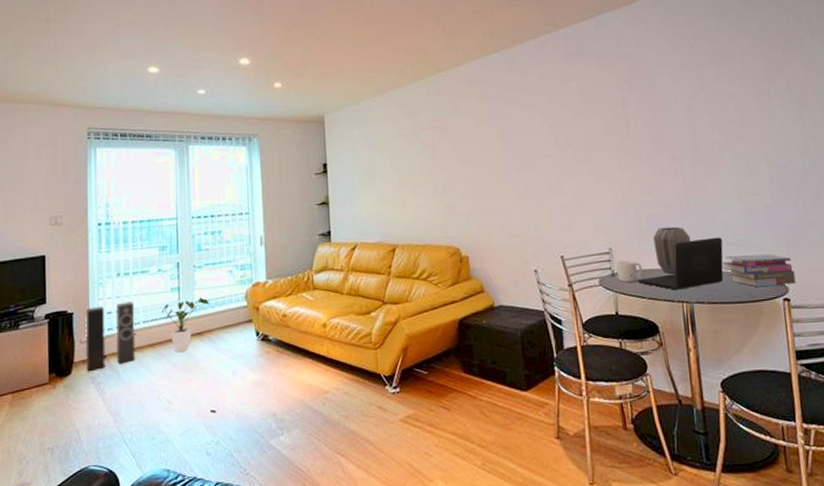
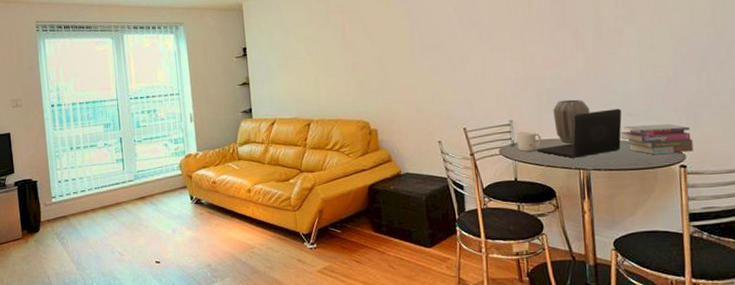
stereo: present [85,302,135,372] -> none [47,171,91,229]
house plant: present [161,297,209,353] -> none [109,167,149,214]

